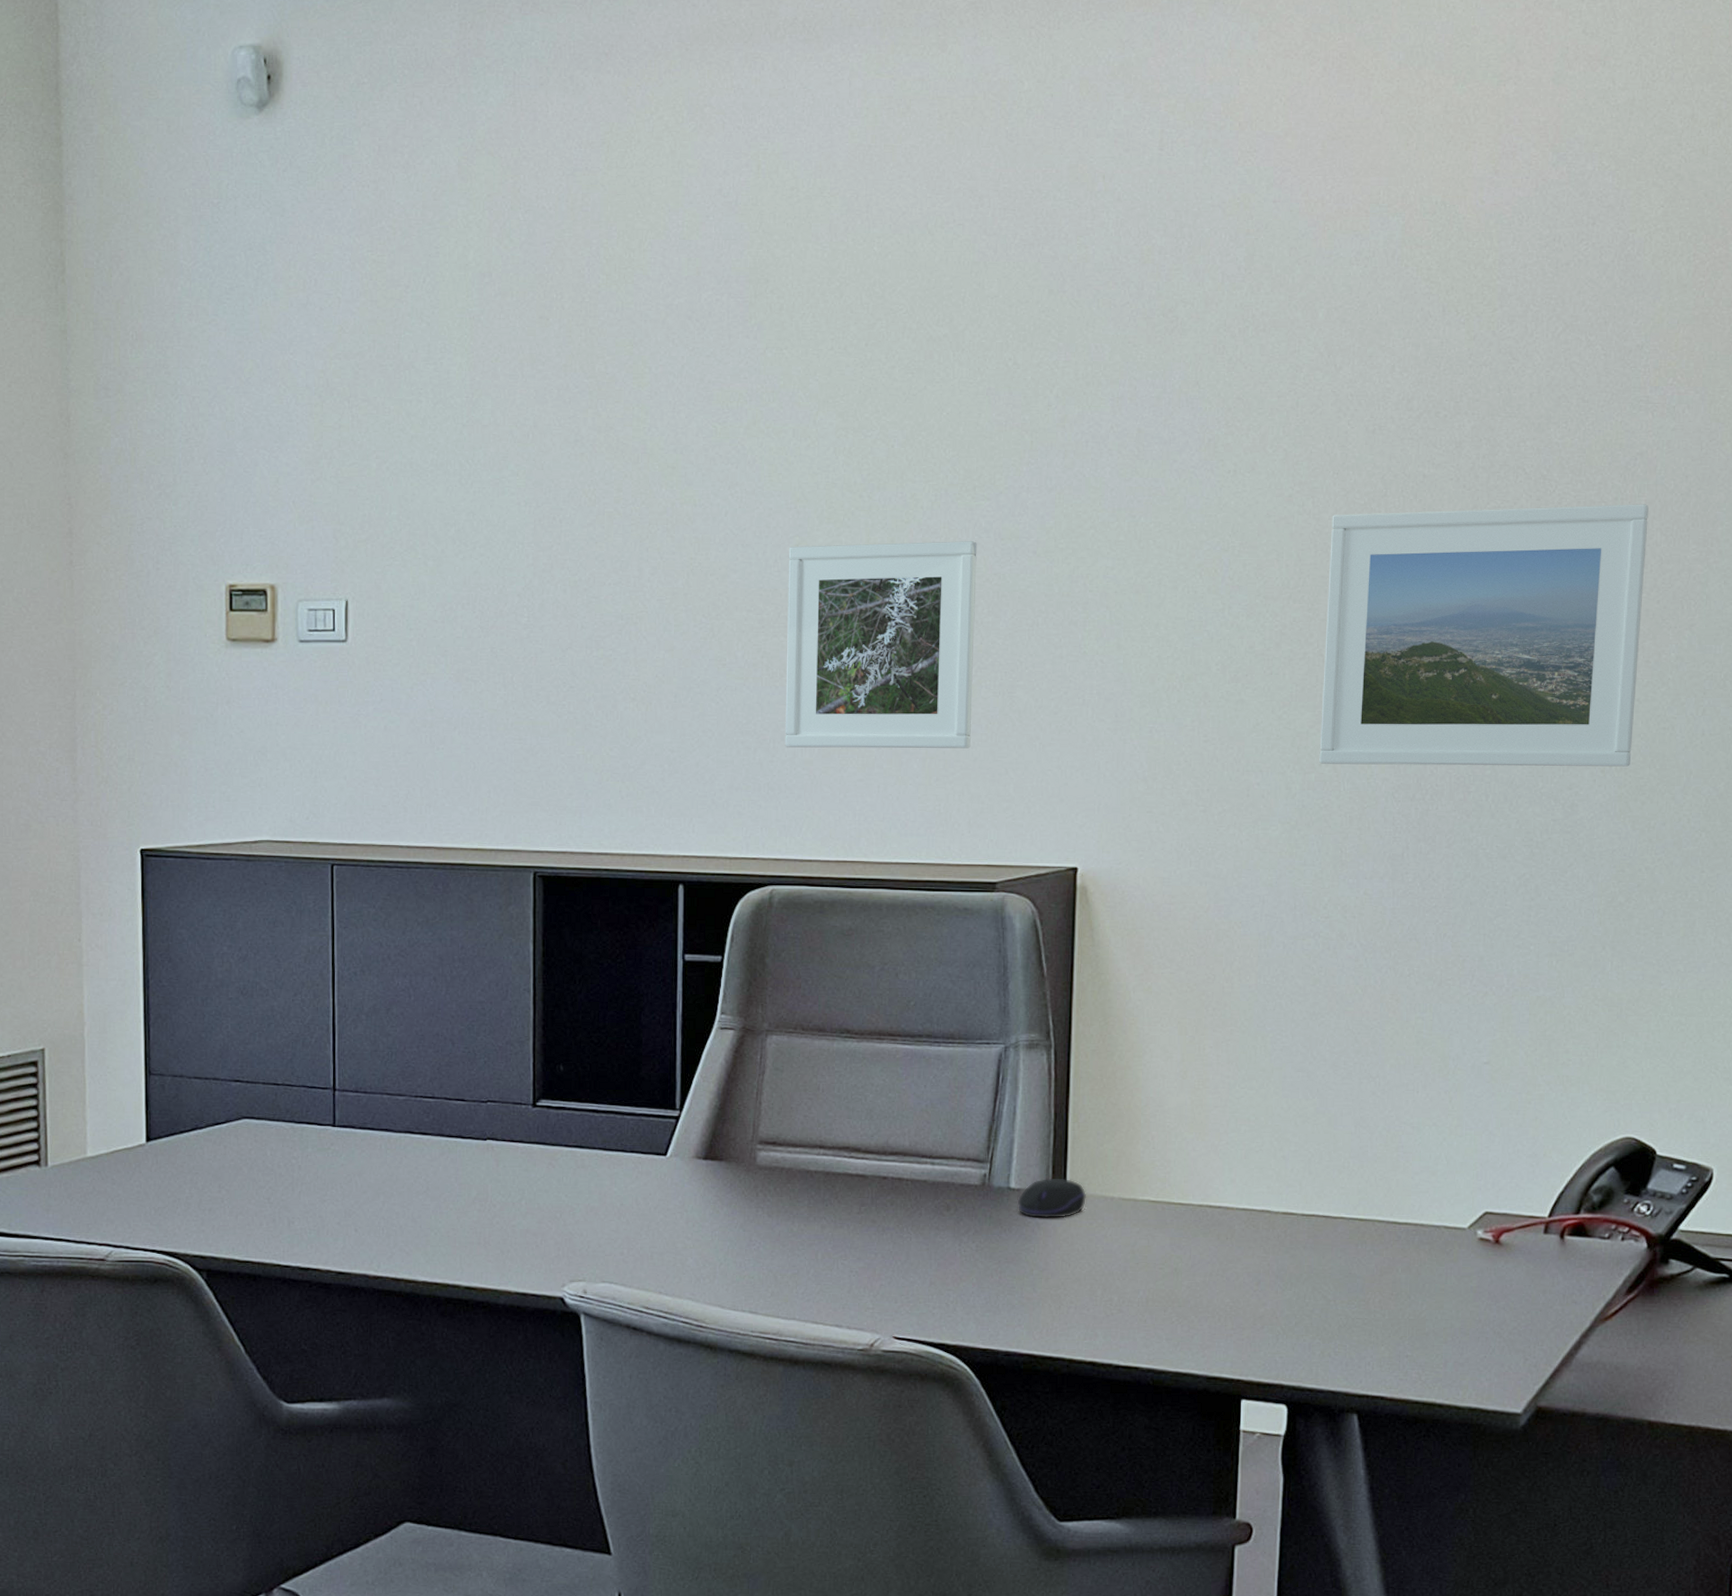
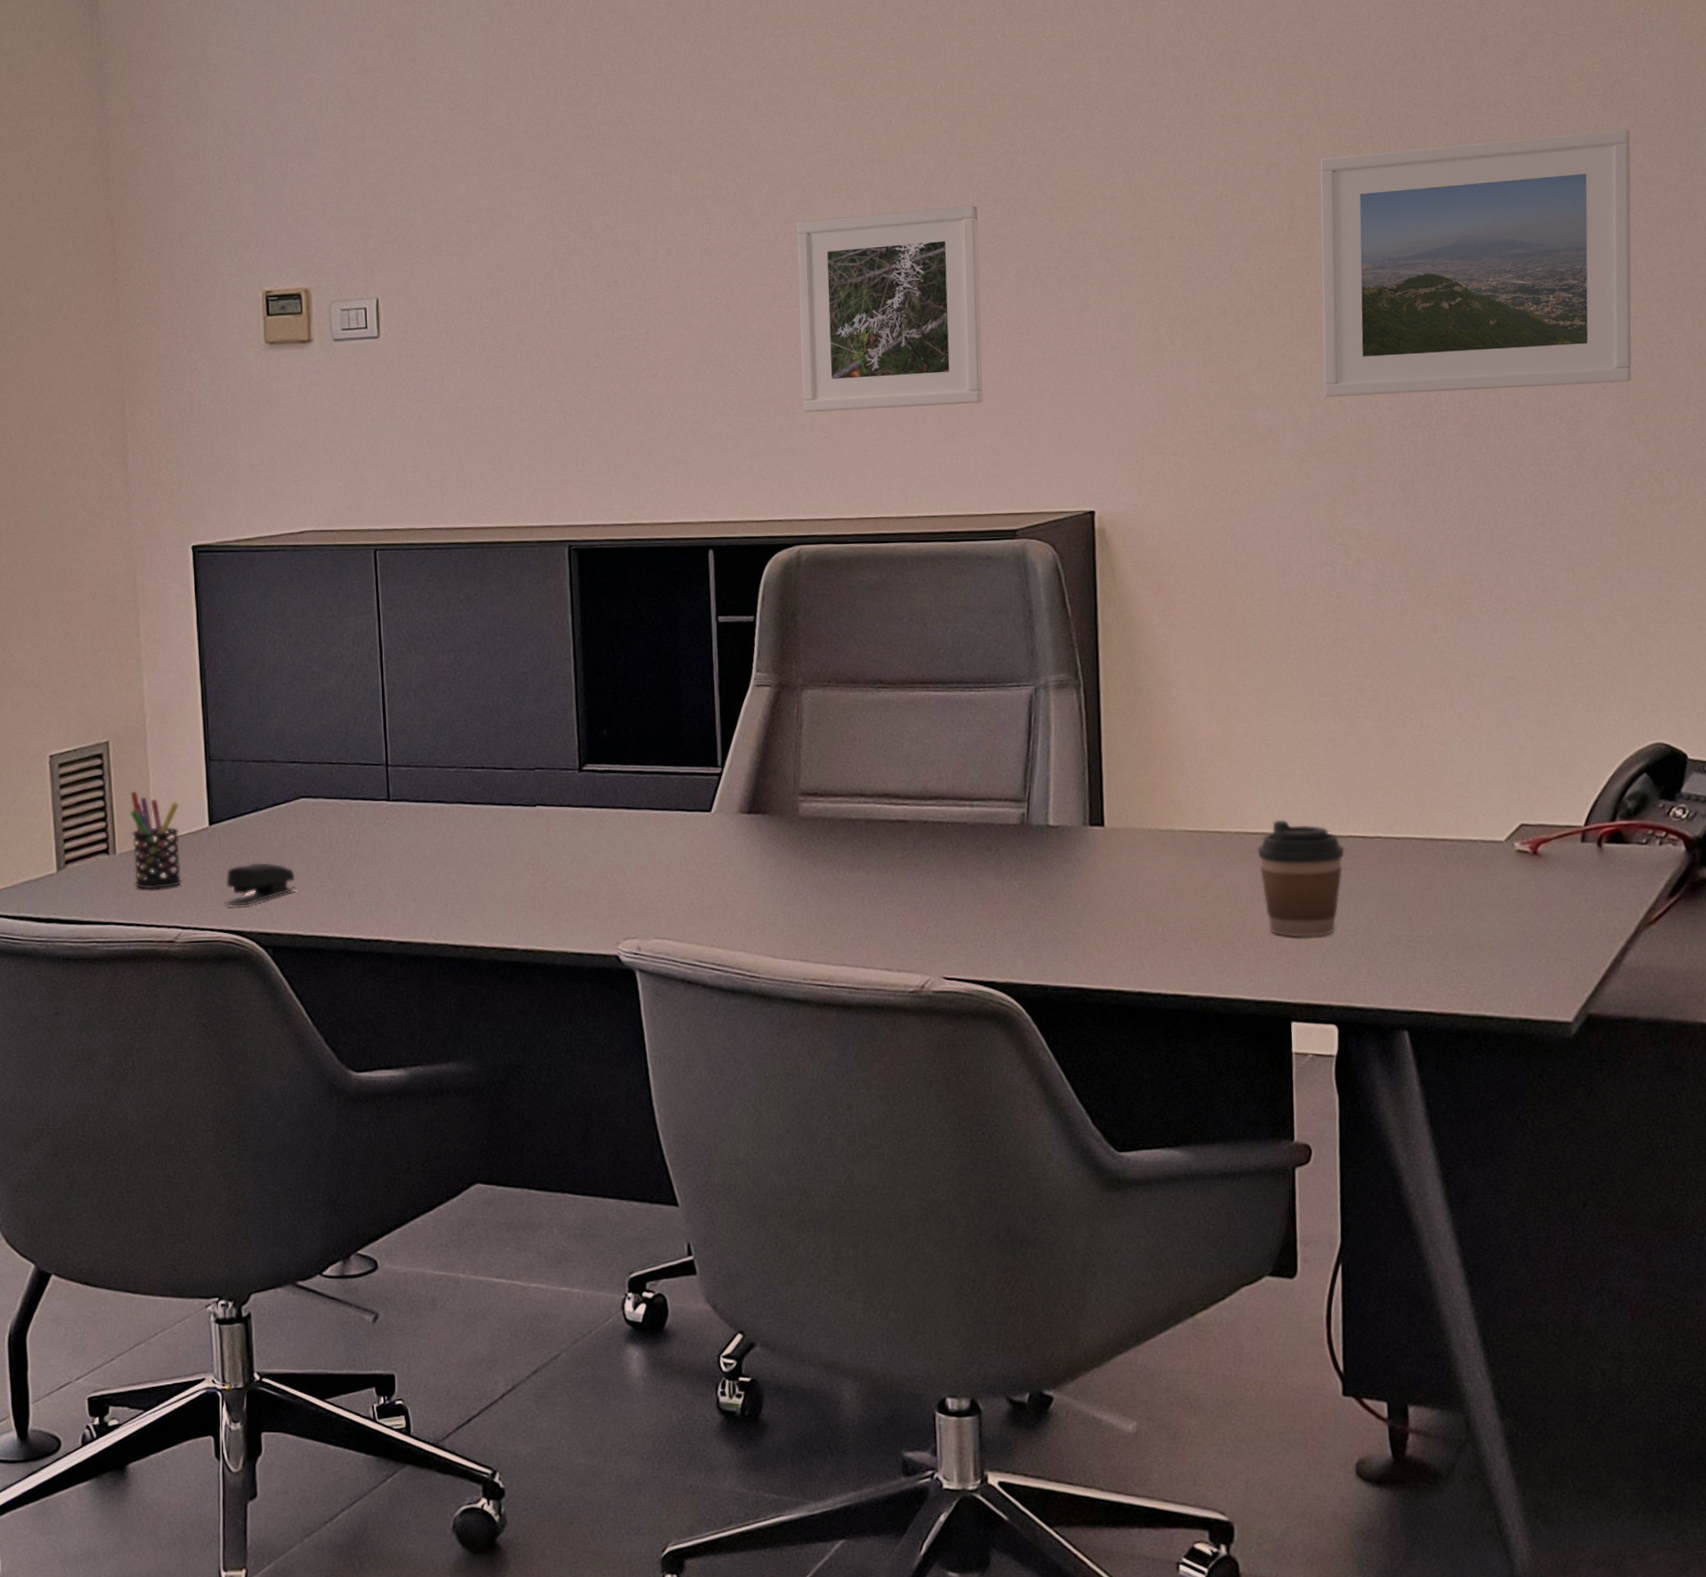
pen holder: none [63,1102,116,1205] -> present [129,791,182,889]
stapler: none [159,1183,235,1227] -> present [225,862,297,907]
computer mouse: present [1017,1178,1087,1218] -> none [1056,813,1125,854]
coffee cup: none [1219,1194,1308,1315] -> present [1257,819,1345,937]

